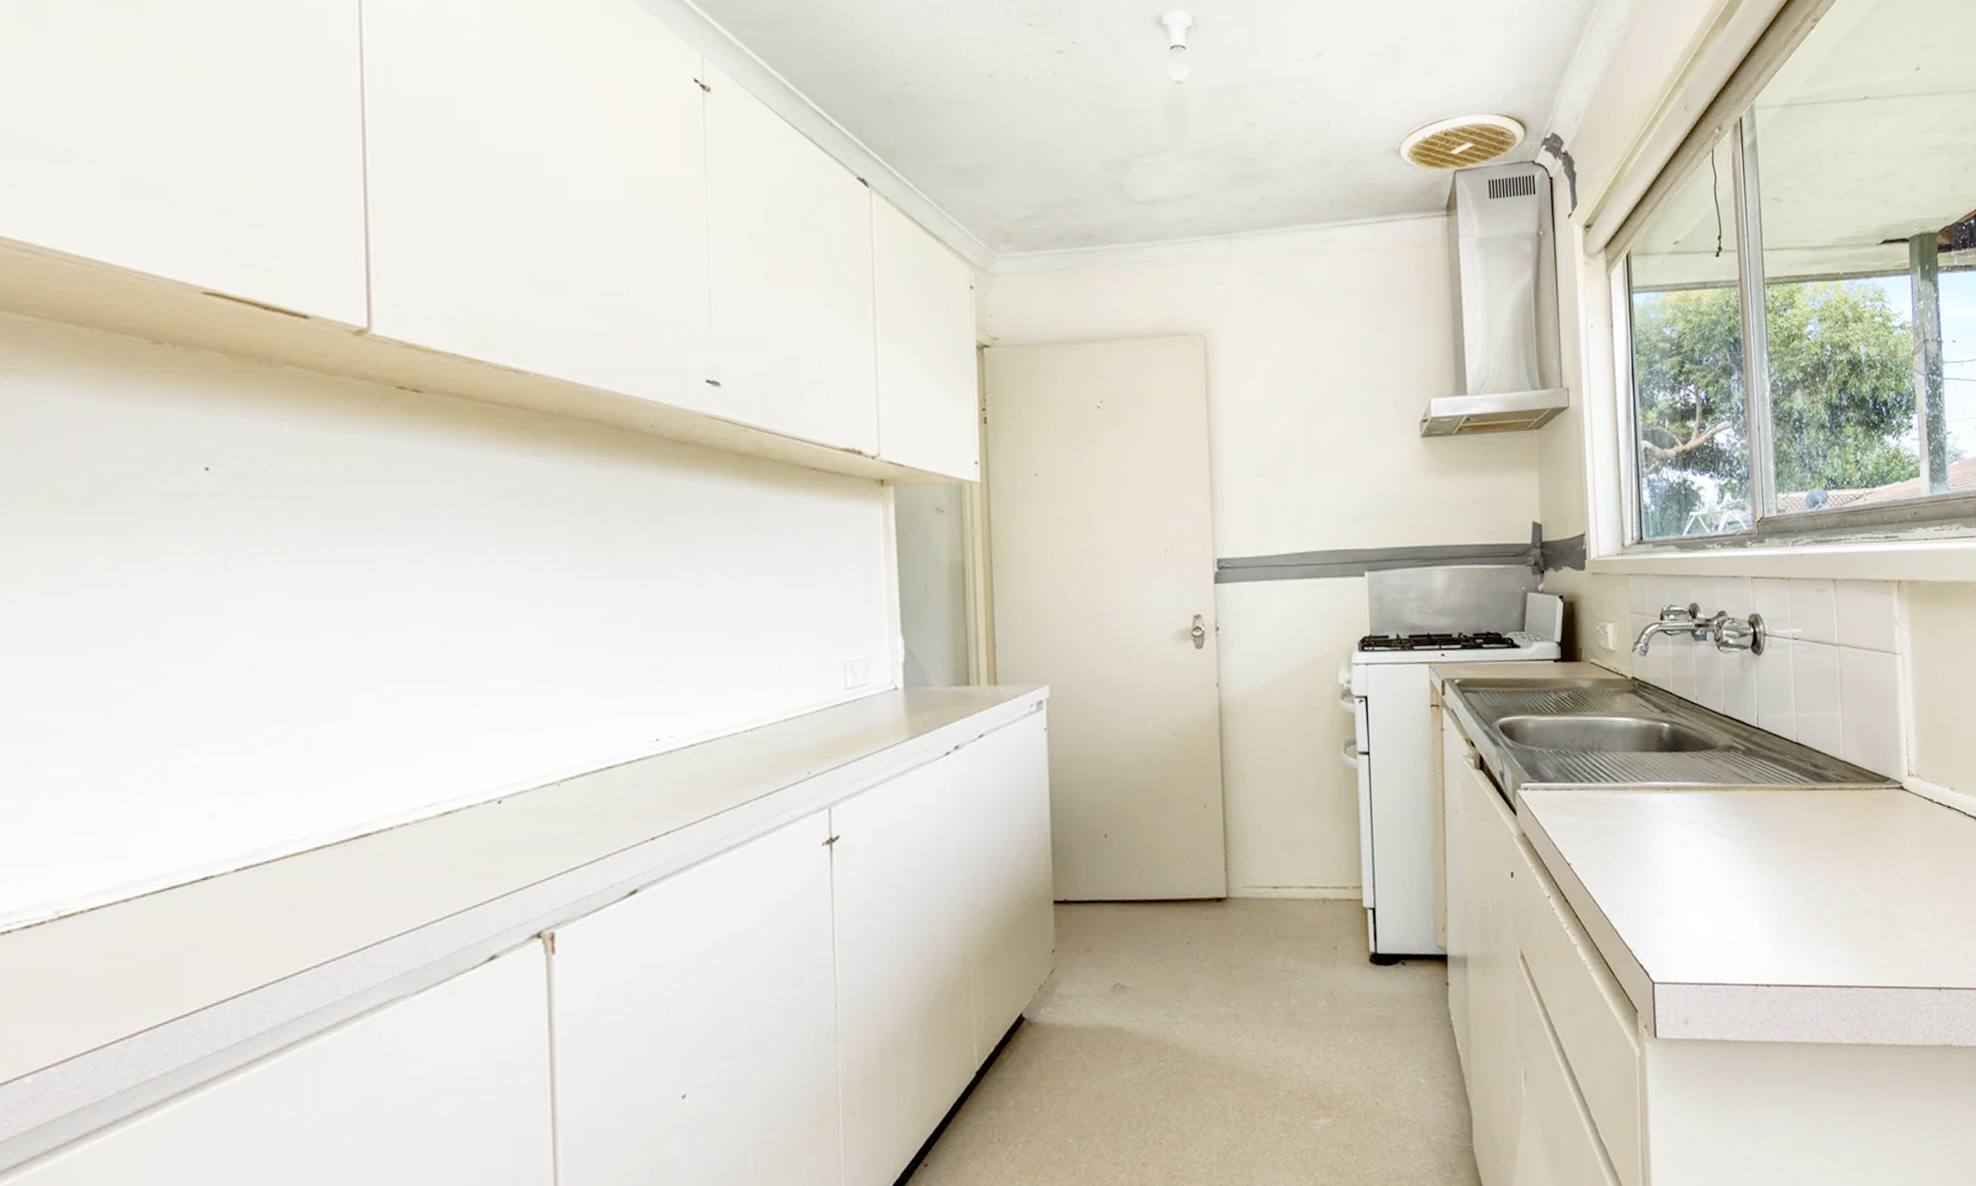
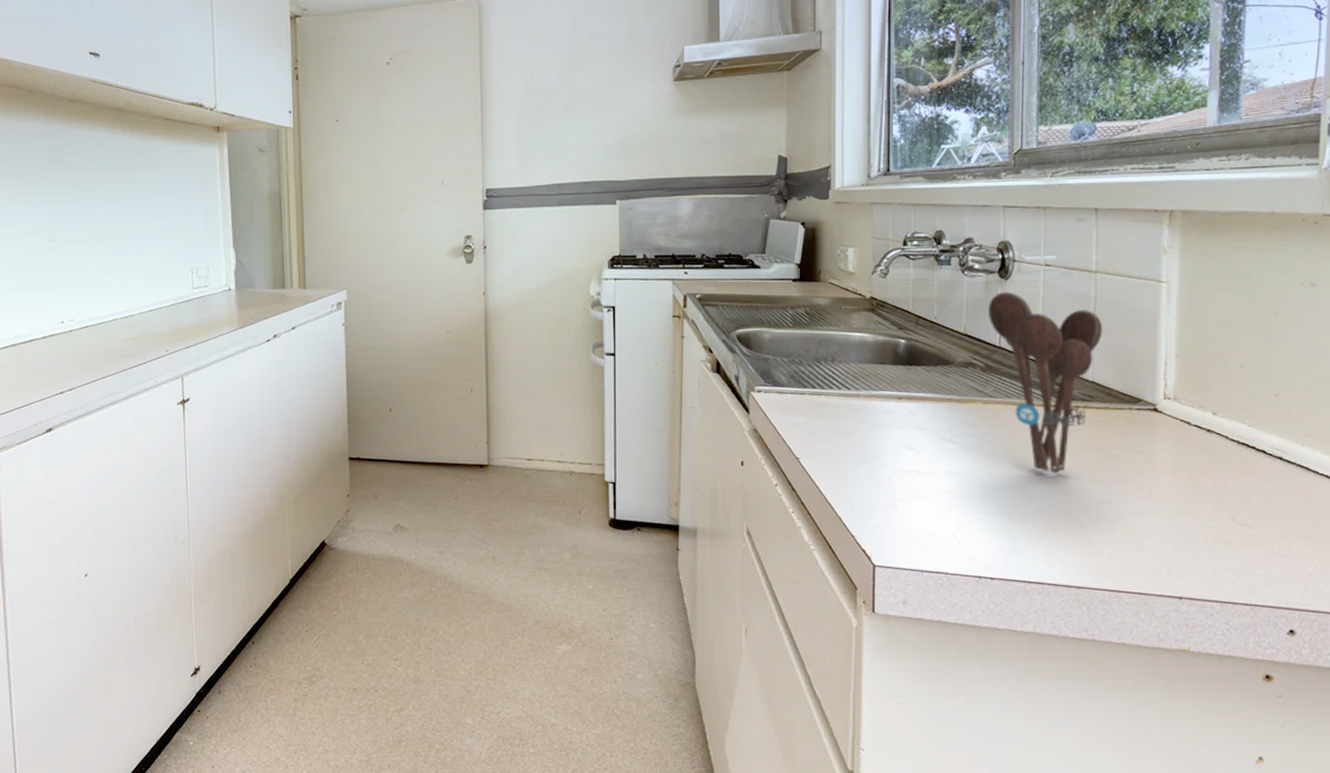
utensil holder: none [1744,667,1850,864] -> present [987,291,1103,474]

